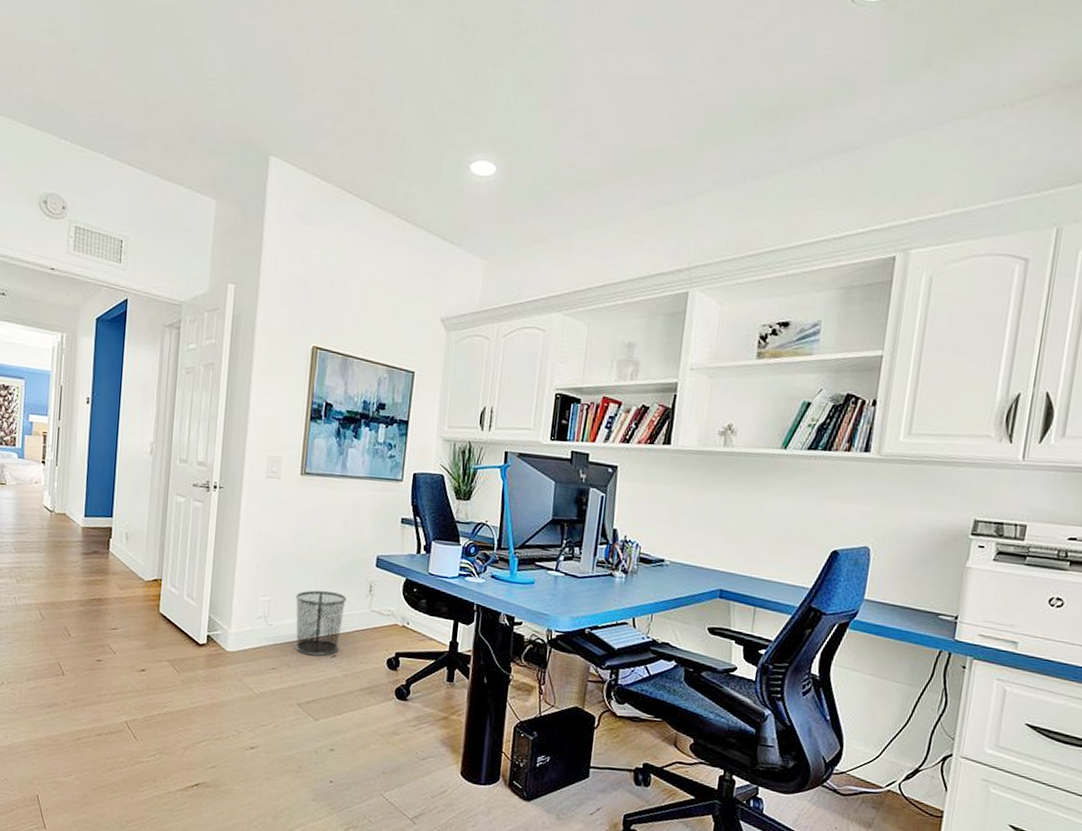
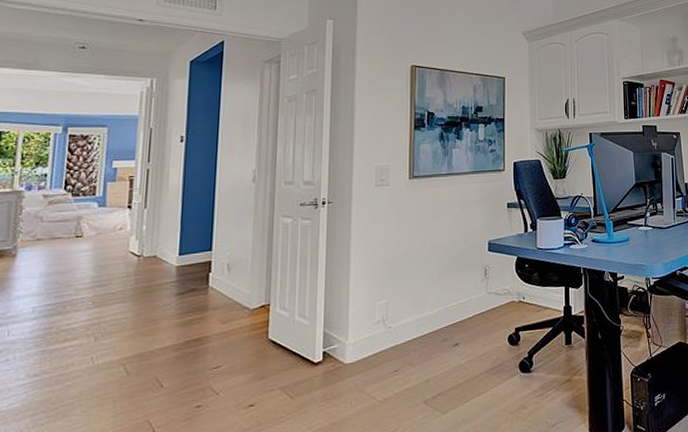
waste bin: present [295,590,347,656] -> none [413,282,463,350]

